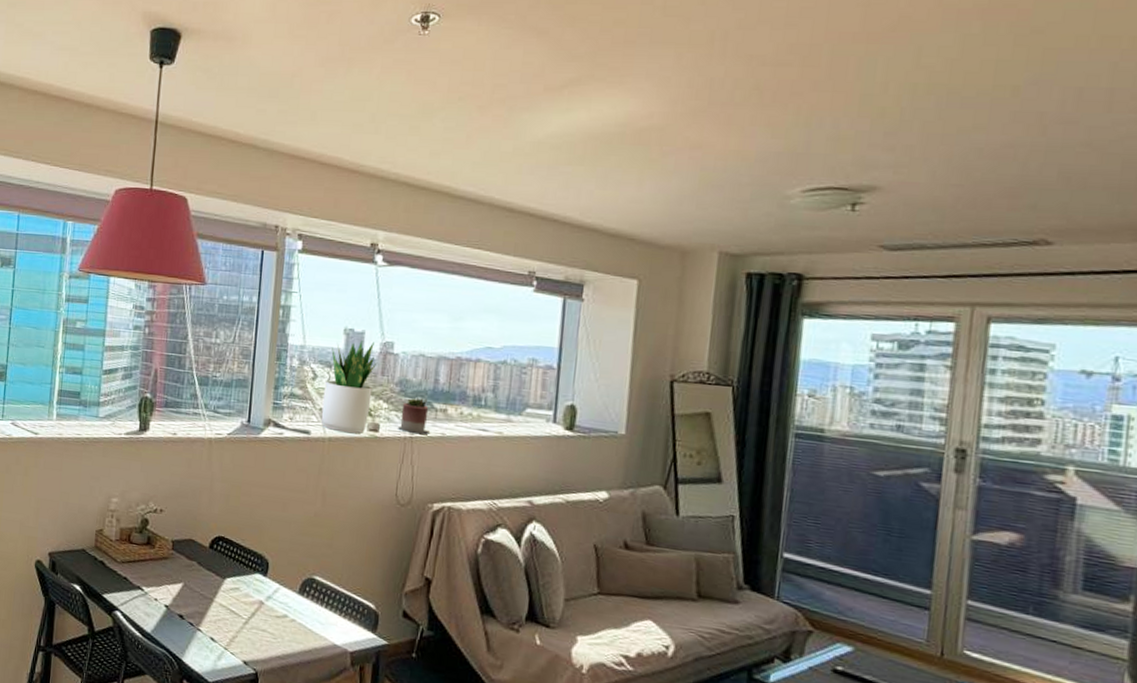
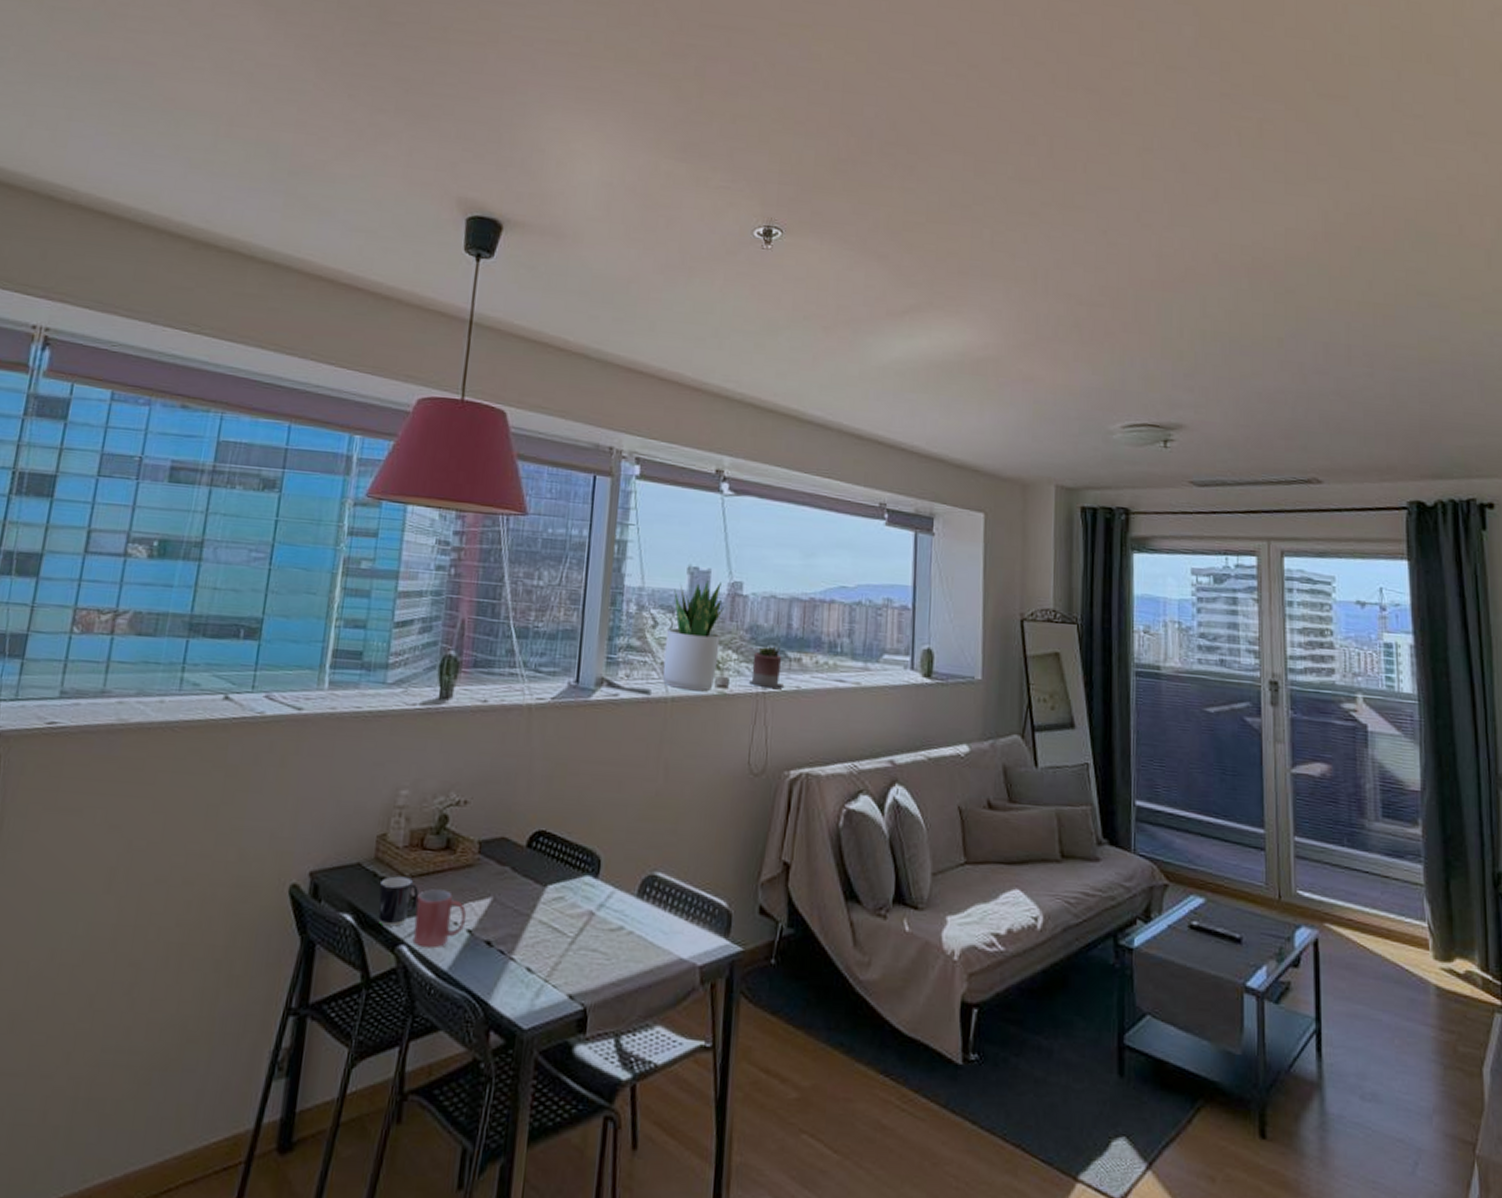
mug: none [99,560,128,597] -> present [378,876,419,927]
mug: none [124,573,164,616] -> present [412,889,467,949]

